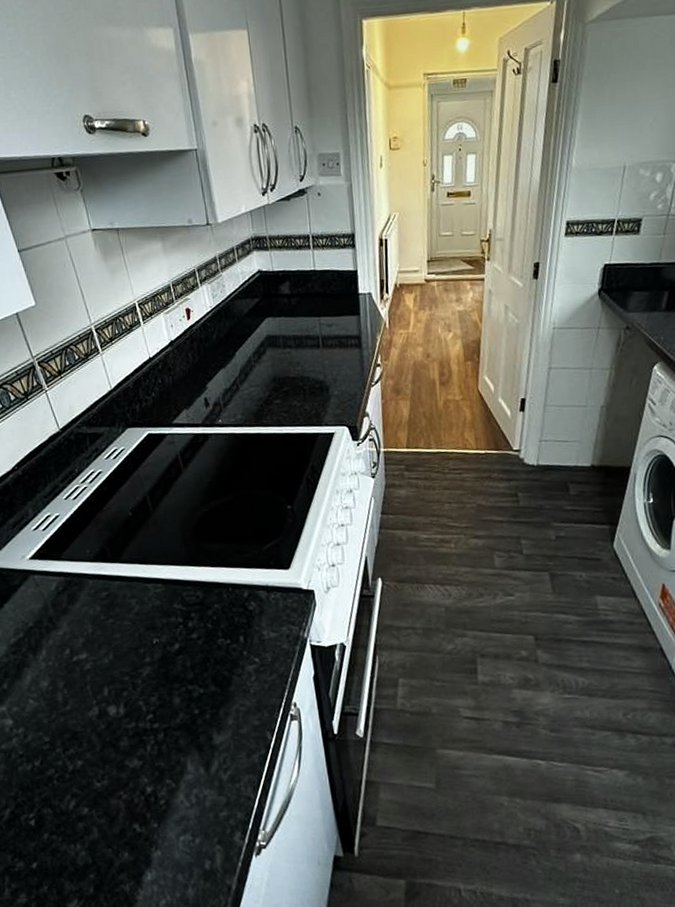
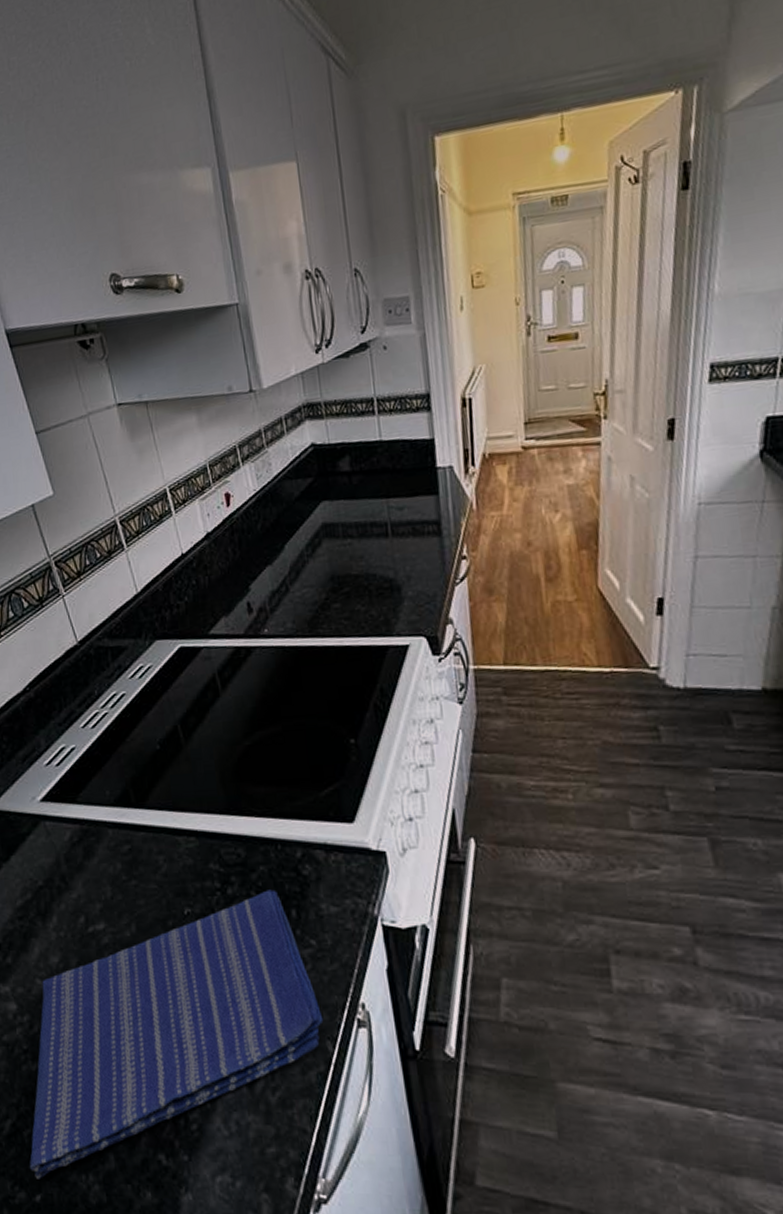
dish towel: none [26,622,265,852] -> present [29,889,324,1179]

